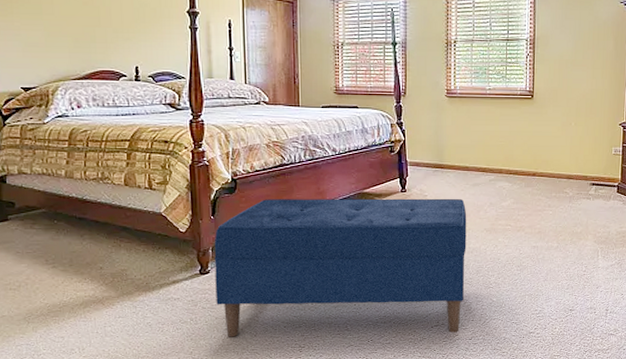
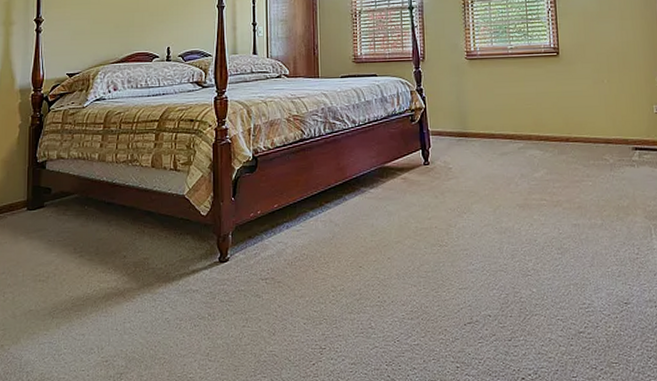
bench: present [214,198,467,337] -> none [234,170,499,336]

